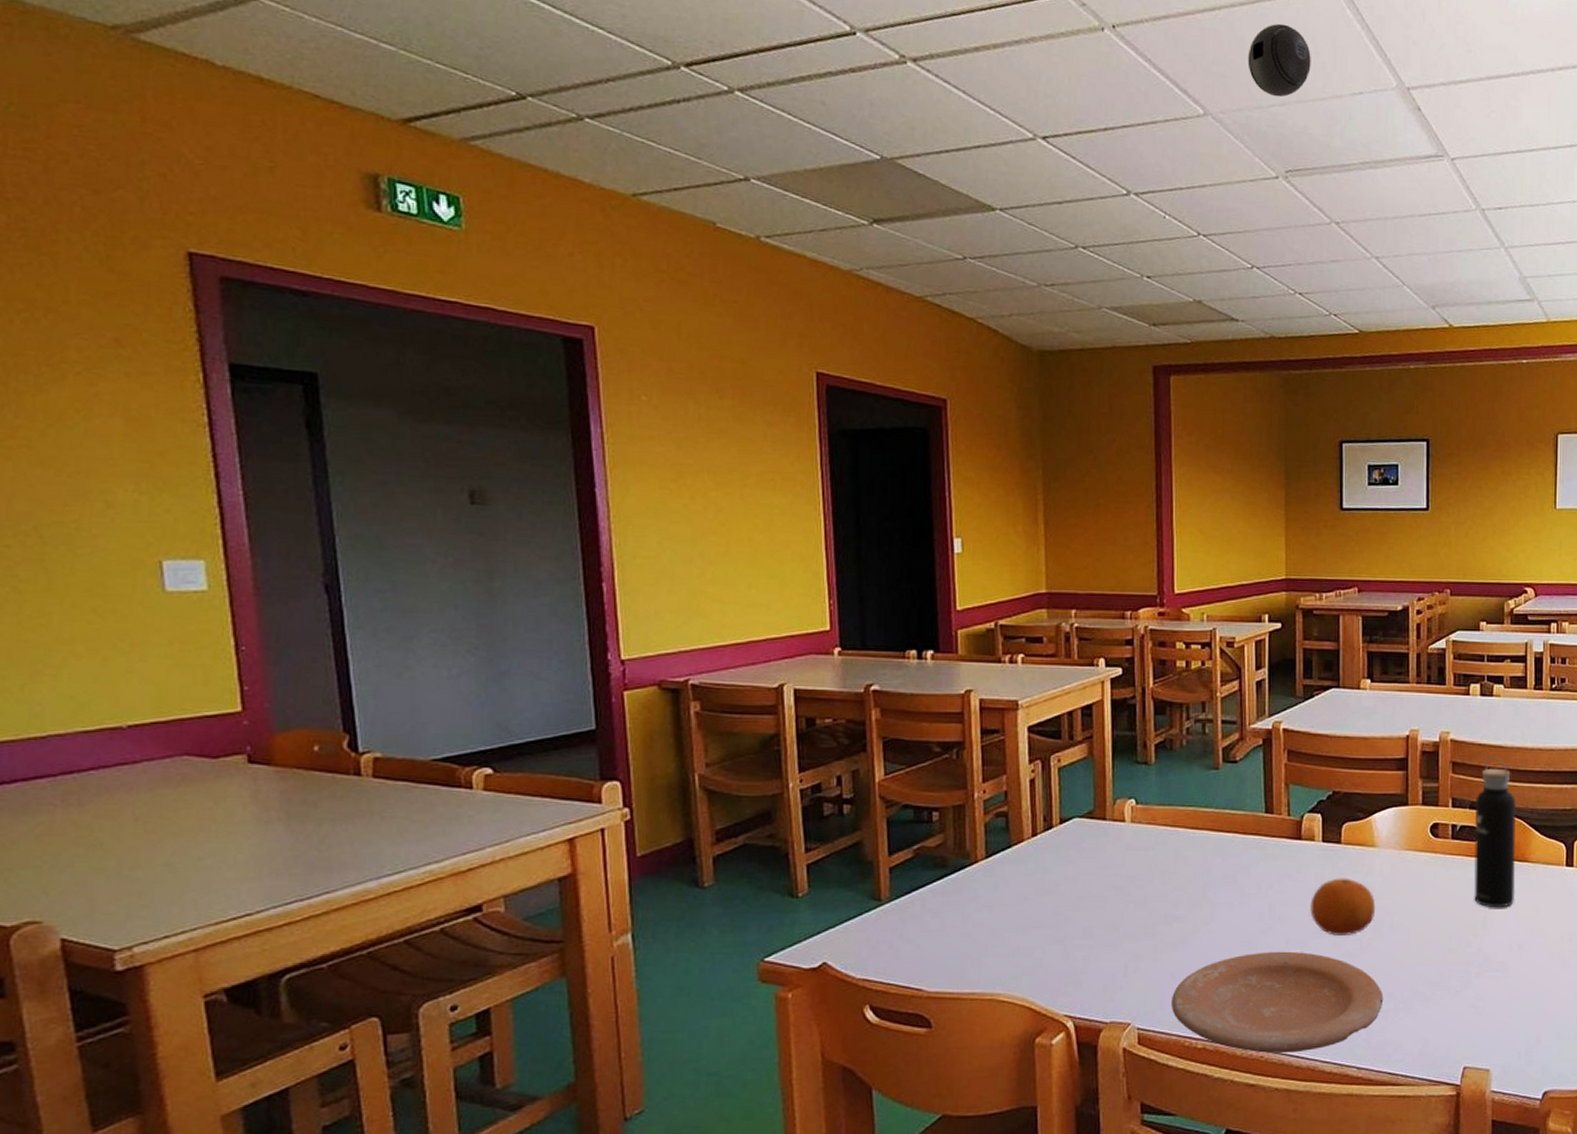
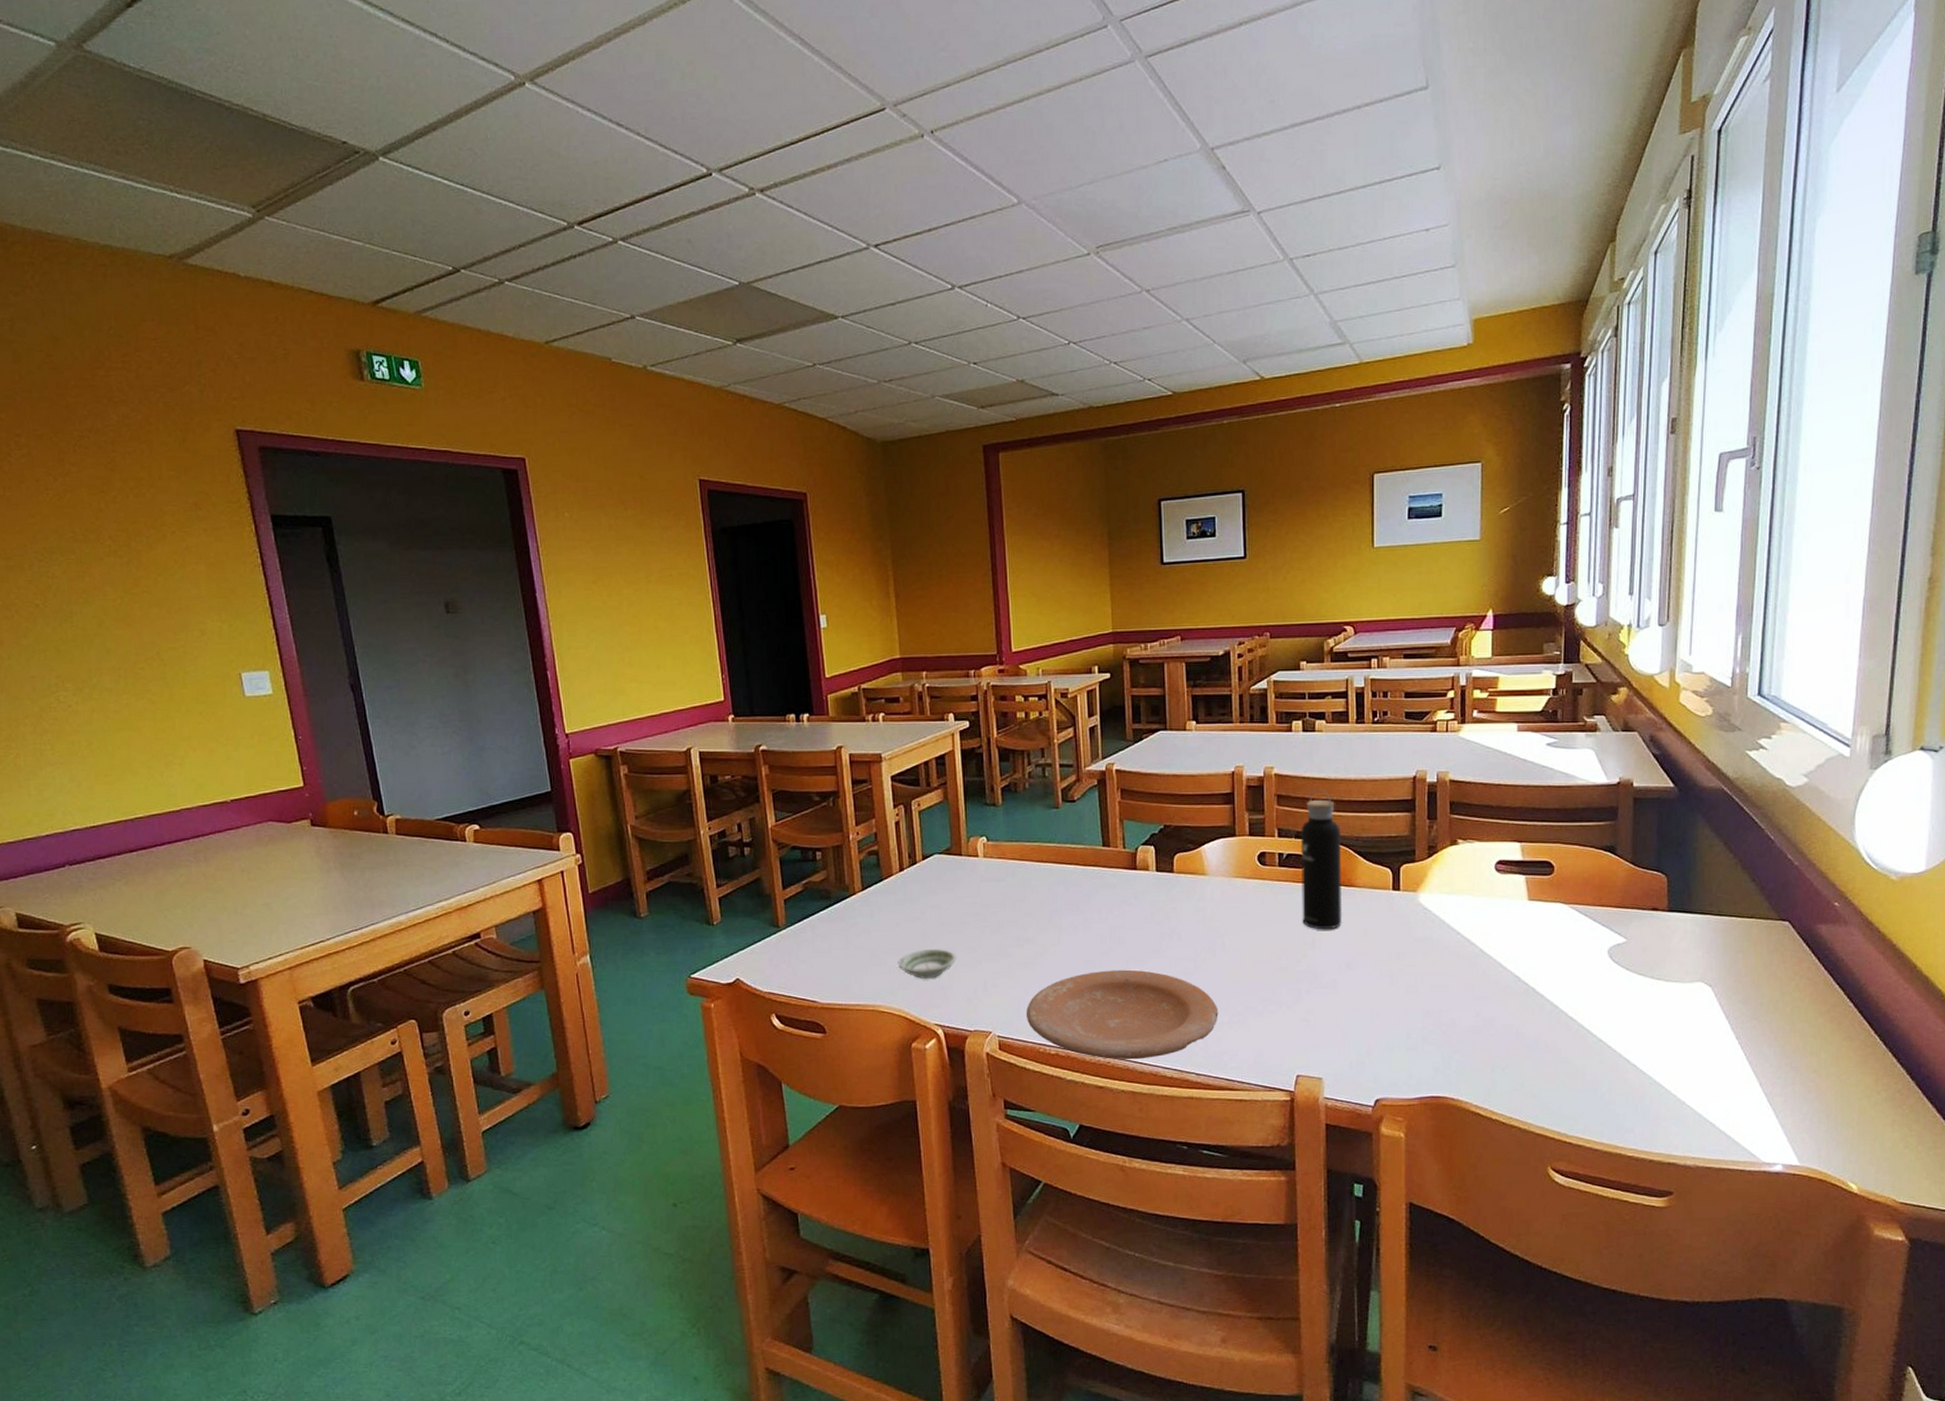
saucer: none [1024,927,1094,963] -> present [898,949,957,980]
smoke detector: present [1247,23,1311,97] -> none [1056,104,1117,176]
fruit: present [1310,878,1376,936] -> none [1147,903,1208,956]

